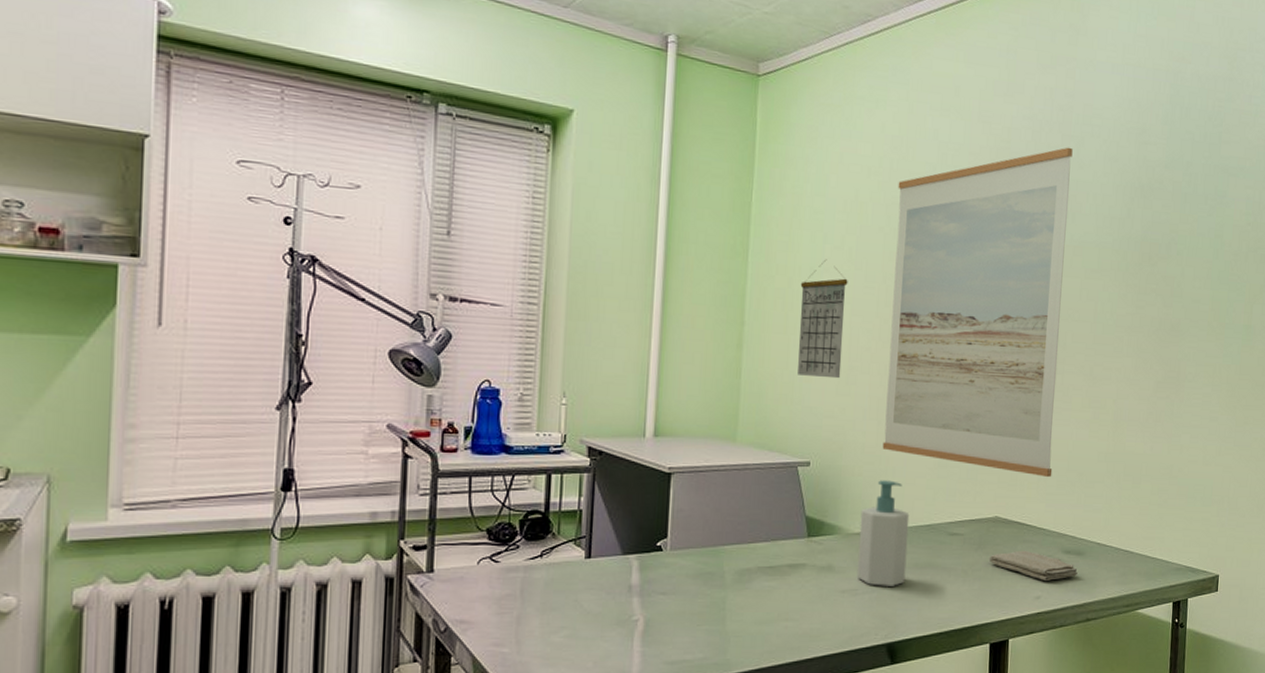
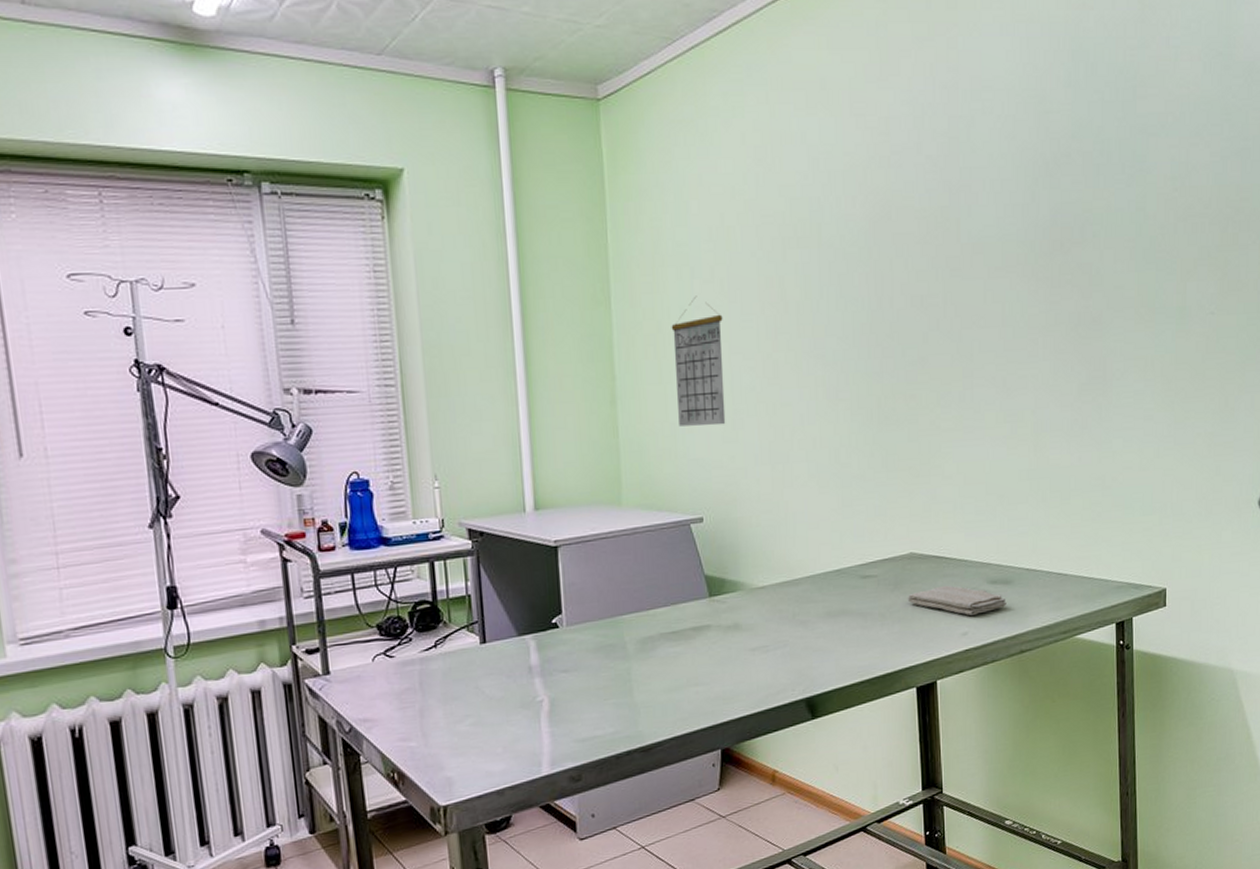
soap bottle: present [857,480,910,586] -> none [763,527,819,640]
wall art: present [882,147,1073,477] -> none [766,130,969,504]

